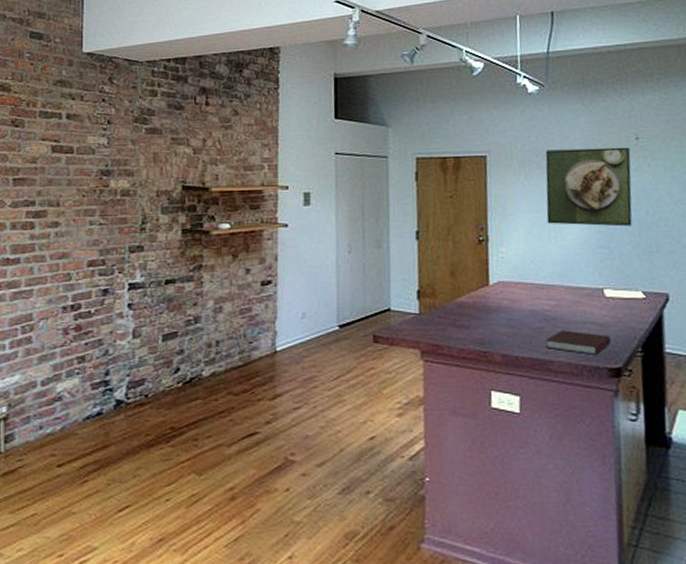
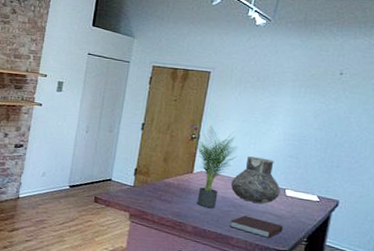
potted plant: none [480,222,538,328] -> present [193,125,238,209]
vase: none [536,253,598,312] -> present [230,156,281,204]
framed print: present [545,147,633,227] -> none [250,73,333,144]

